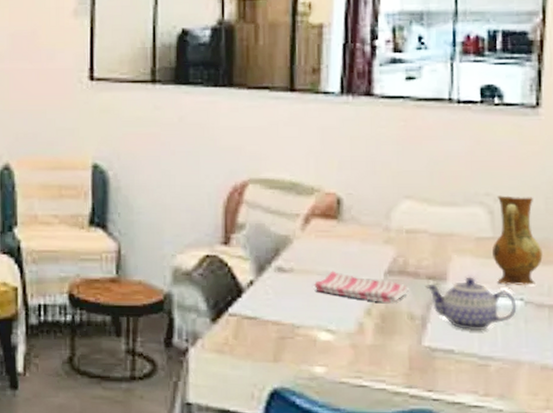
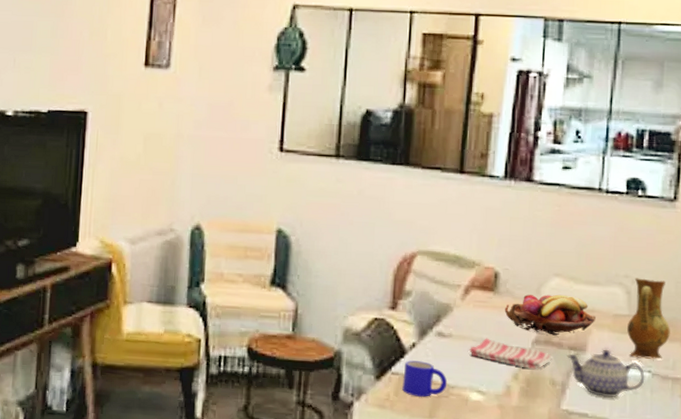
mug: none [242,300,292,339] -> present [402,360,448,397]
fruit basket: none [350,218,455,265] -> present [504,294,596,336]

